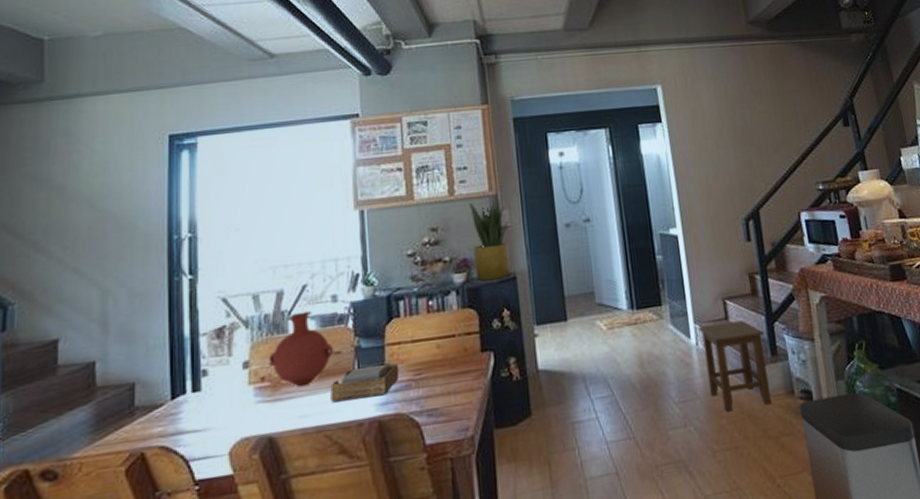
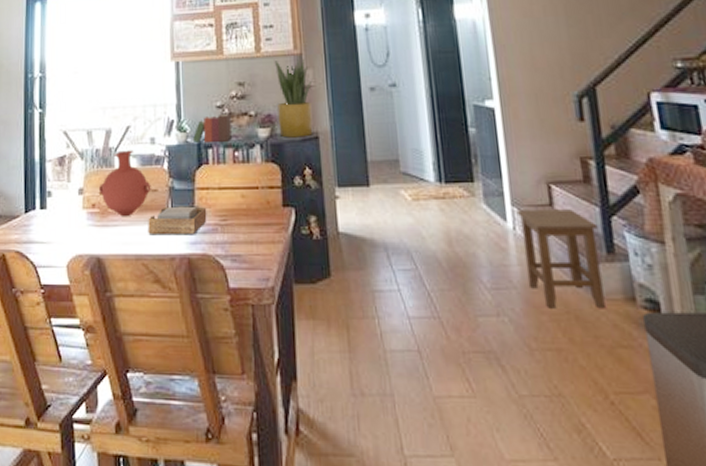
books: none [380,262,425,297] -> present [192,114,232,144]

